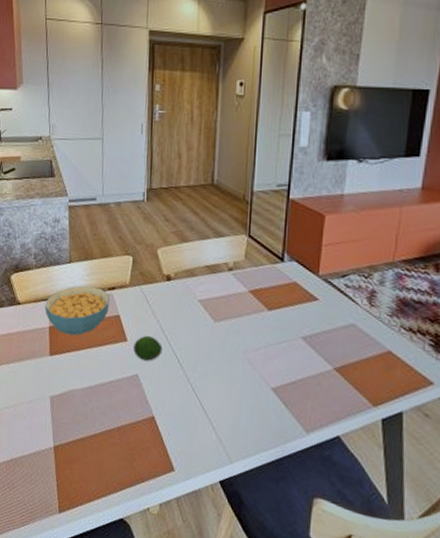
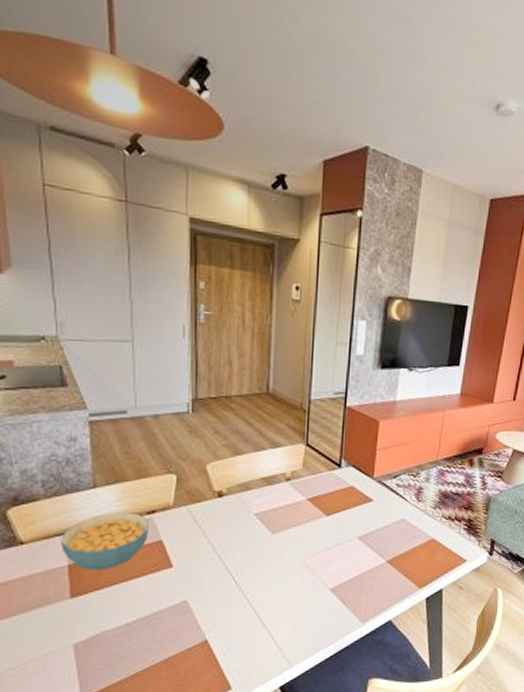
fruit: present [133,335,163,361] -> none [181,557,215,584]

